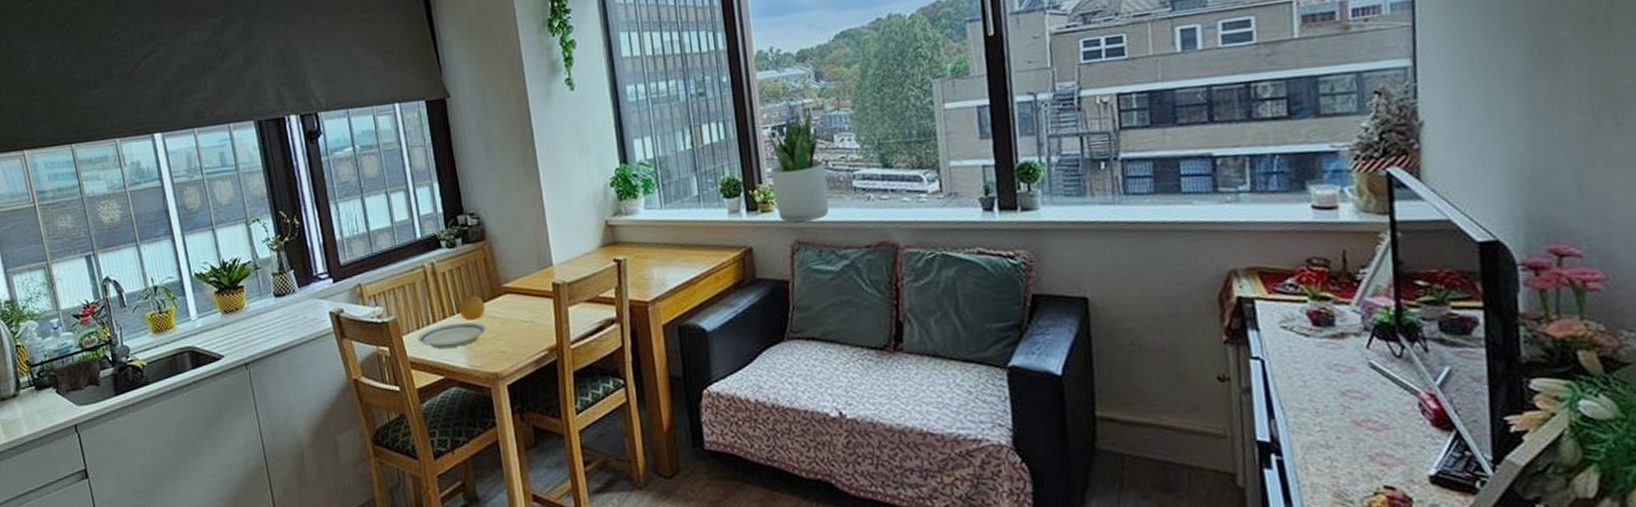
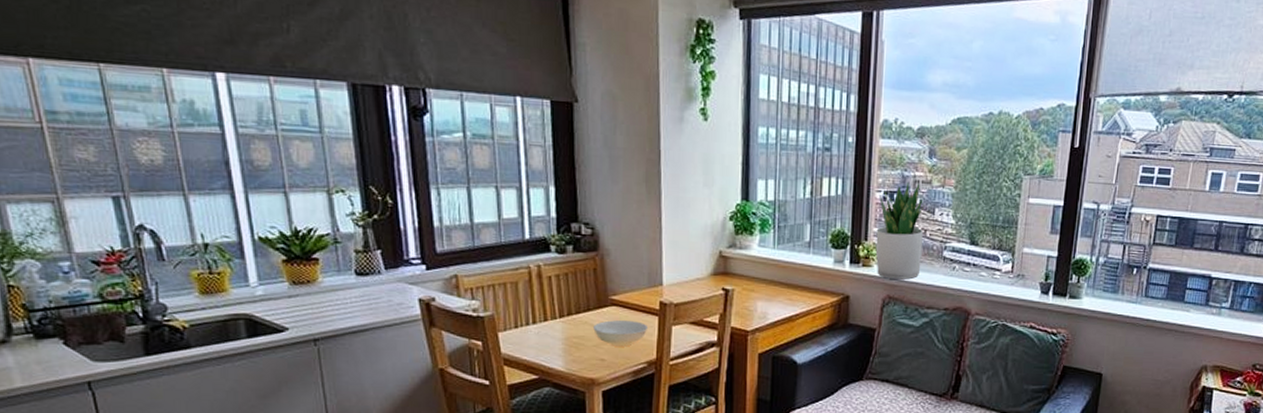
plate: present [417,321,486,349] -> none [514,326,588,350]
fruit: present [459,293,486,320] -> none [562,301,589,326]
bowl: none [490,307,544,336] -> present [593,320,647,347]

